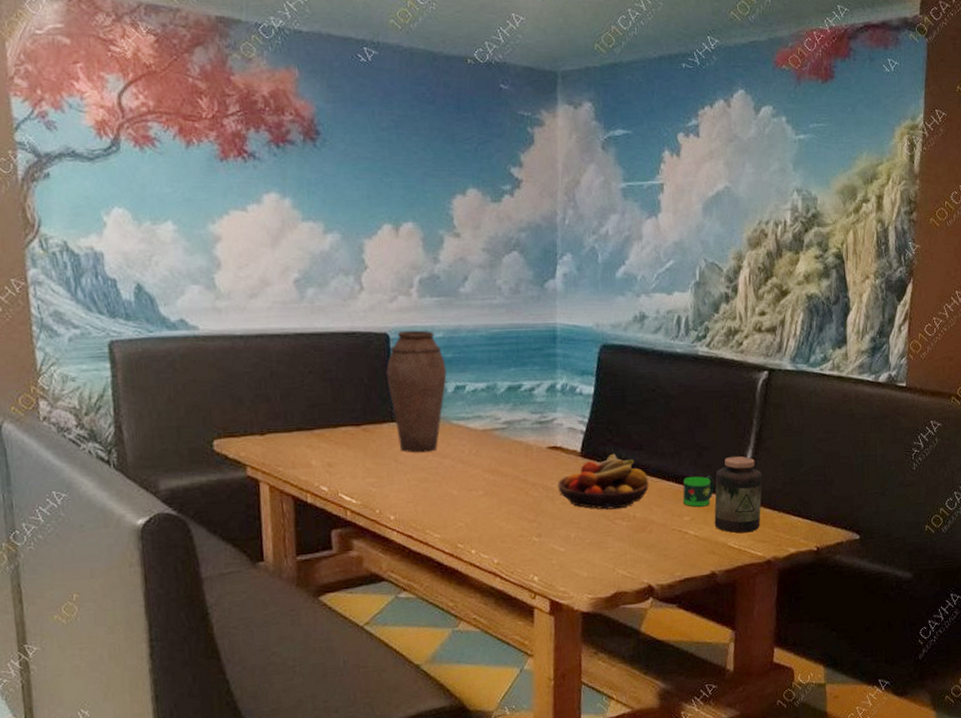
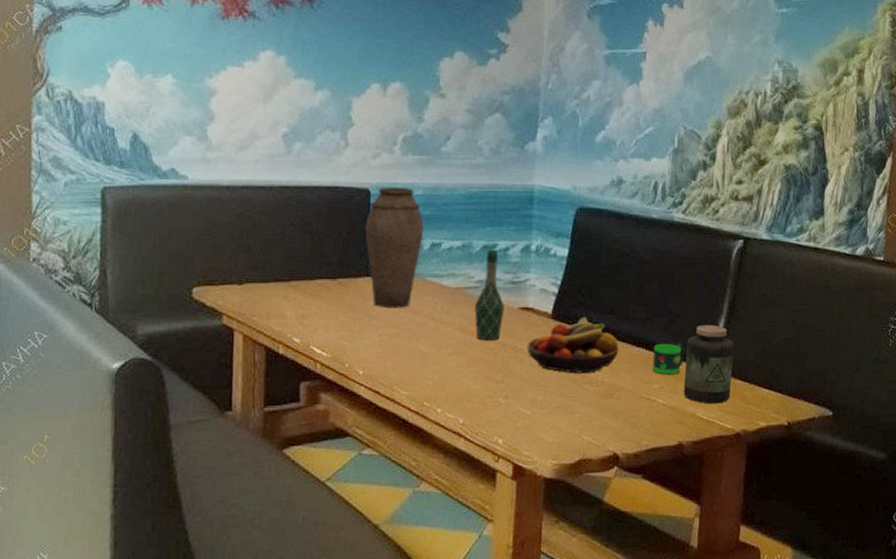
wine bottle: none [502,390,533,481] -> present [474,249,504,341]

